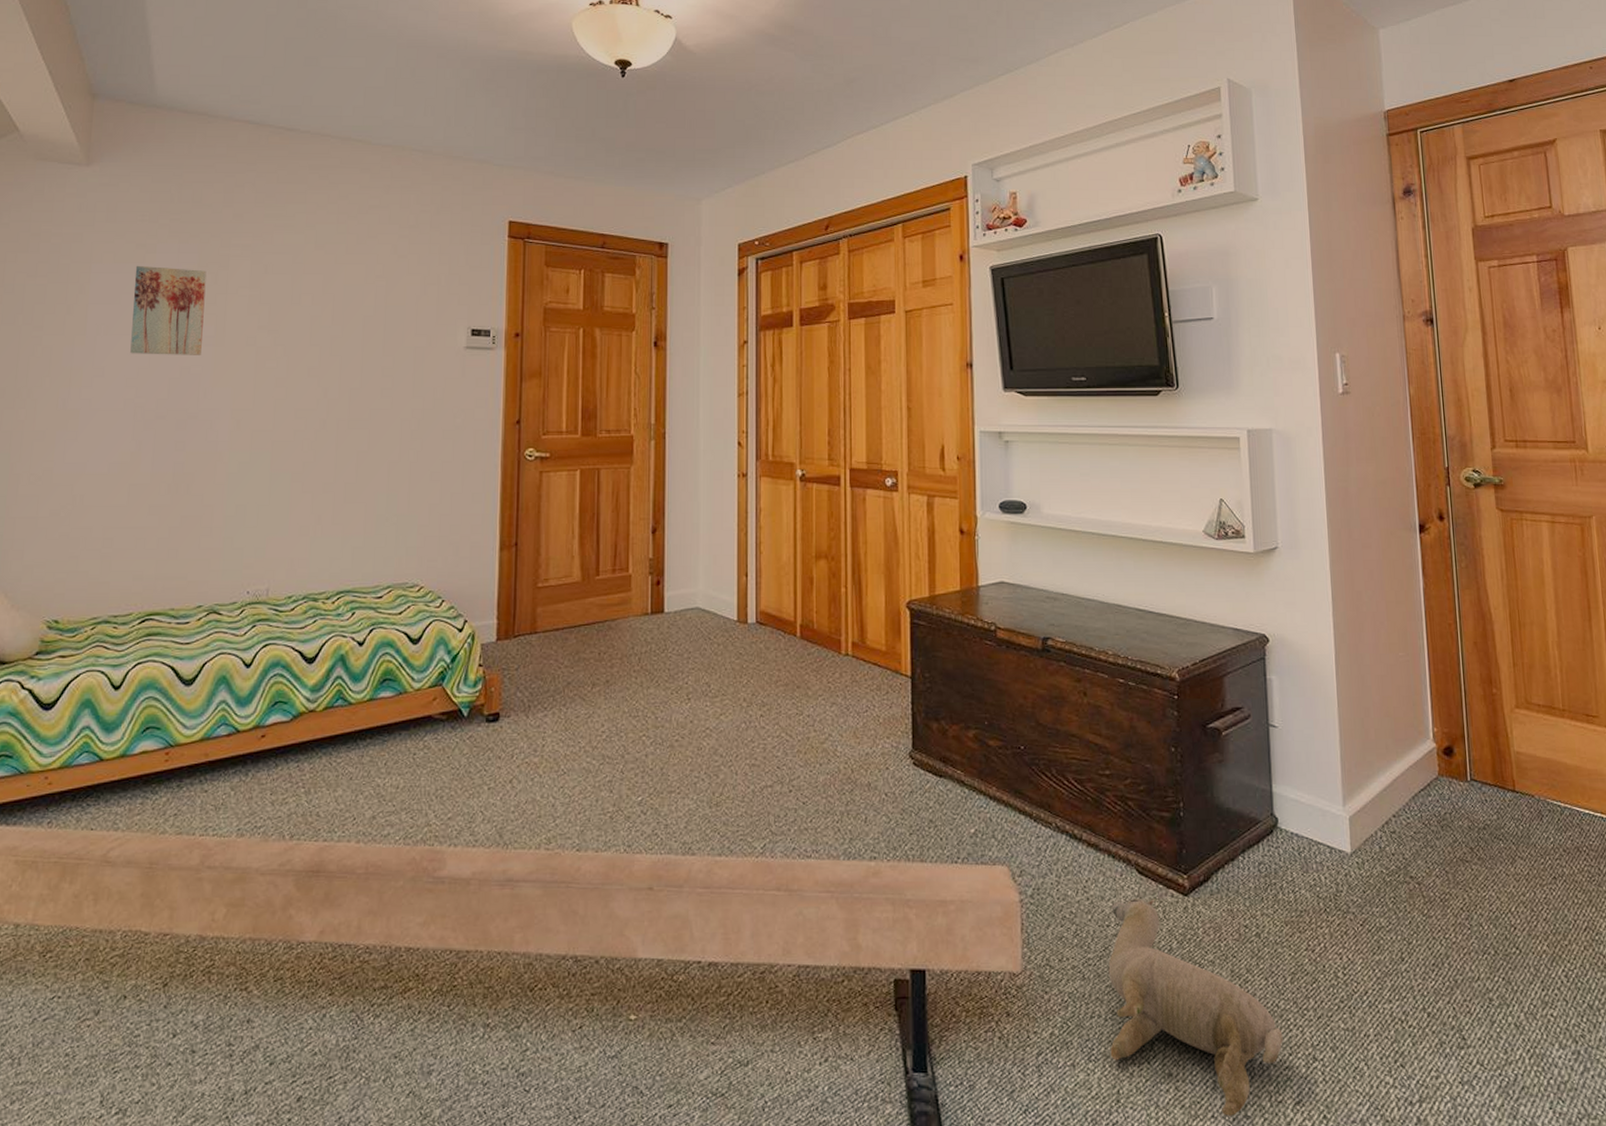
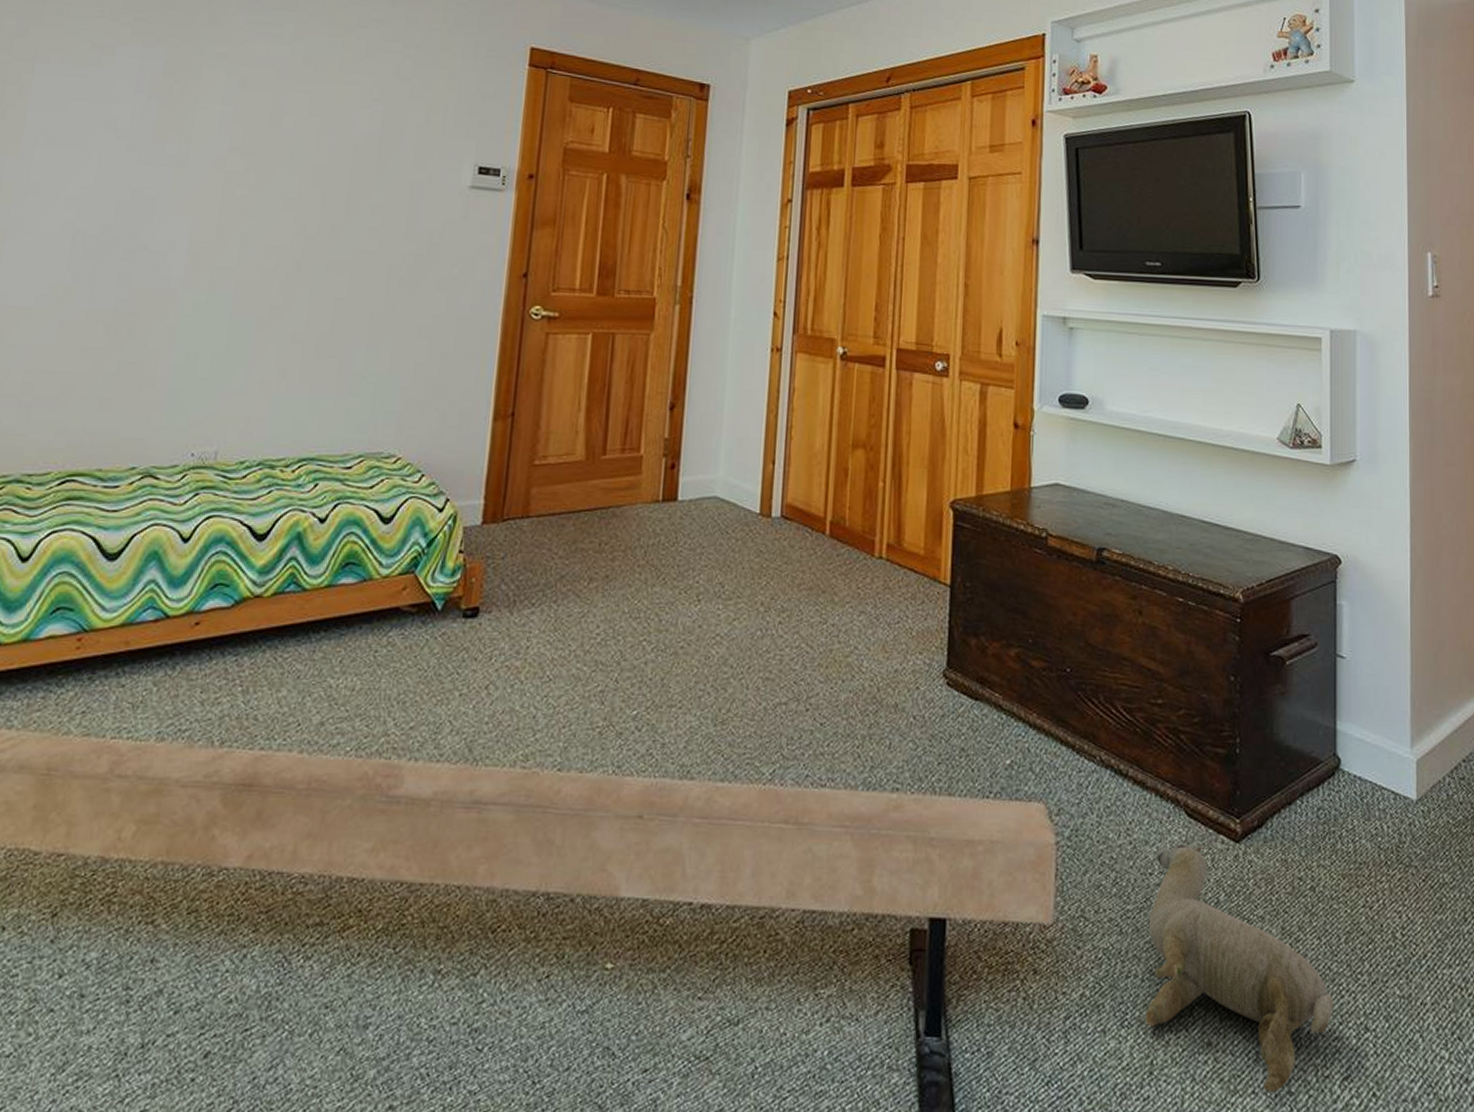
wall art: present [130,265,207,355] -> none [73,68,173,177]

